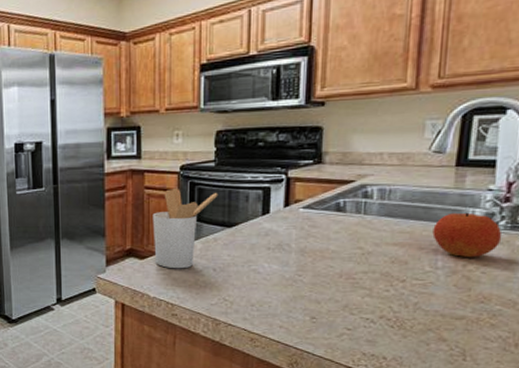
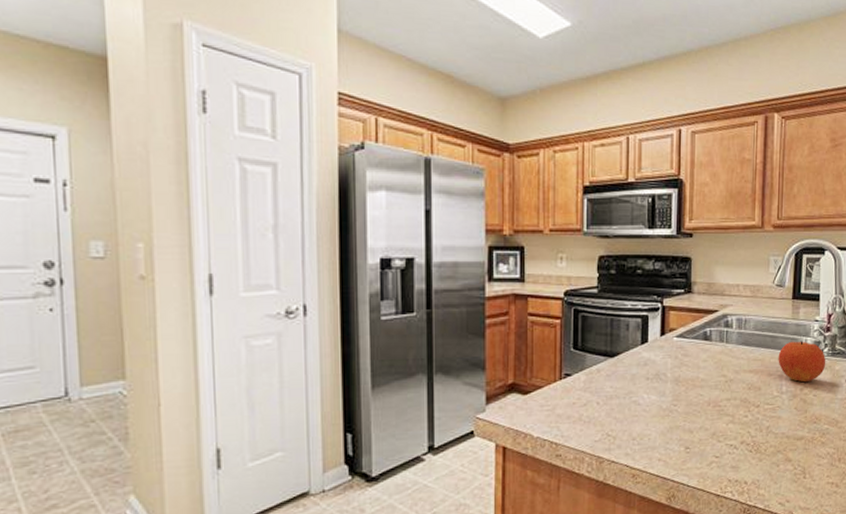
utensil holder: present [152,188,218,269] -> none [536,315,601,404]

